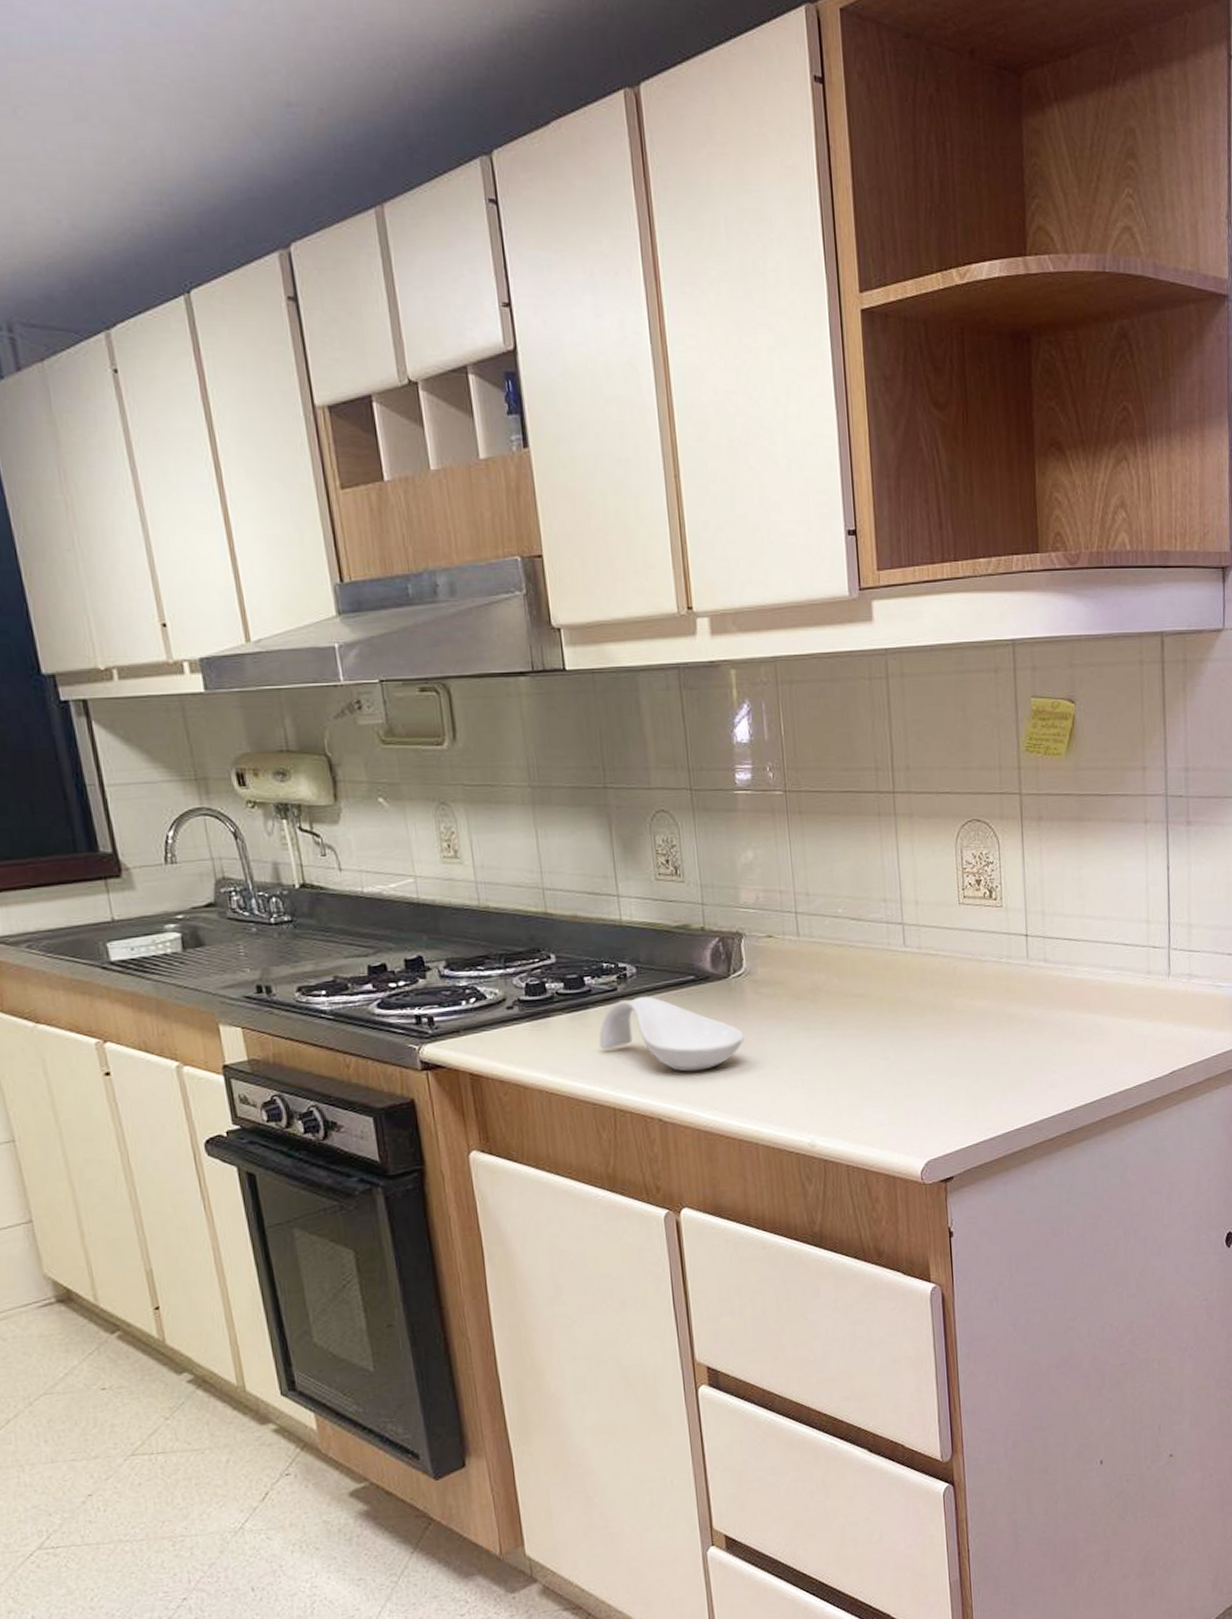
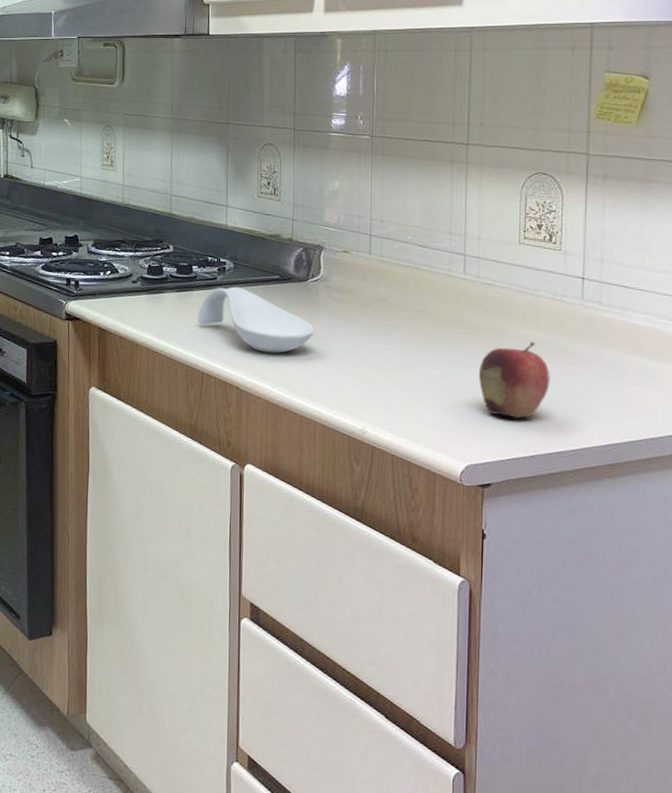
fruit: none [929,1012,1003,1101] -> present [478,341,550,419]

